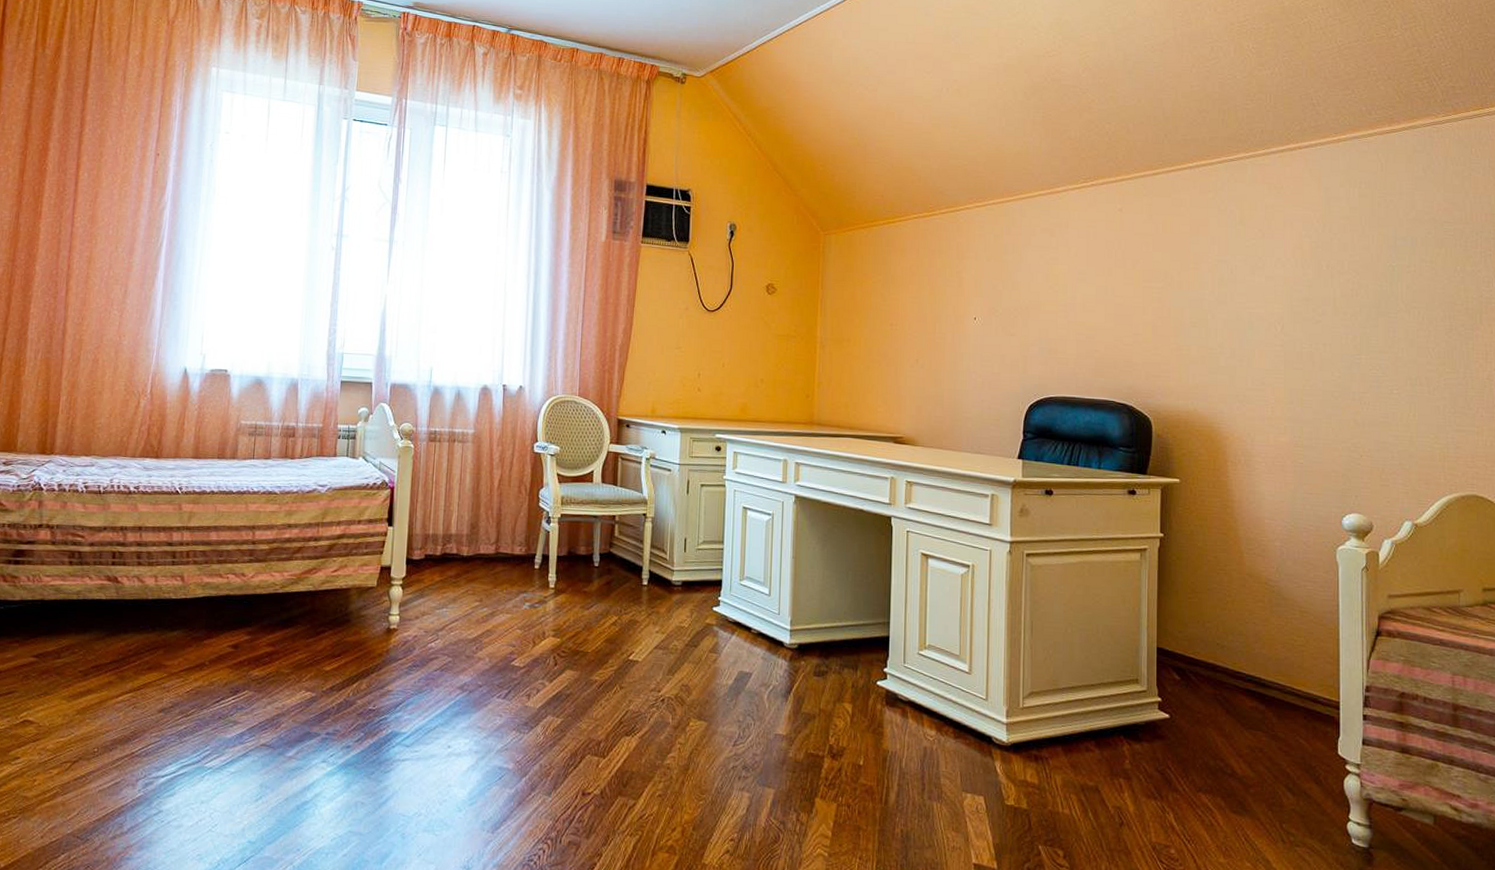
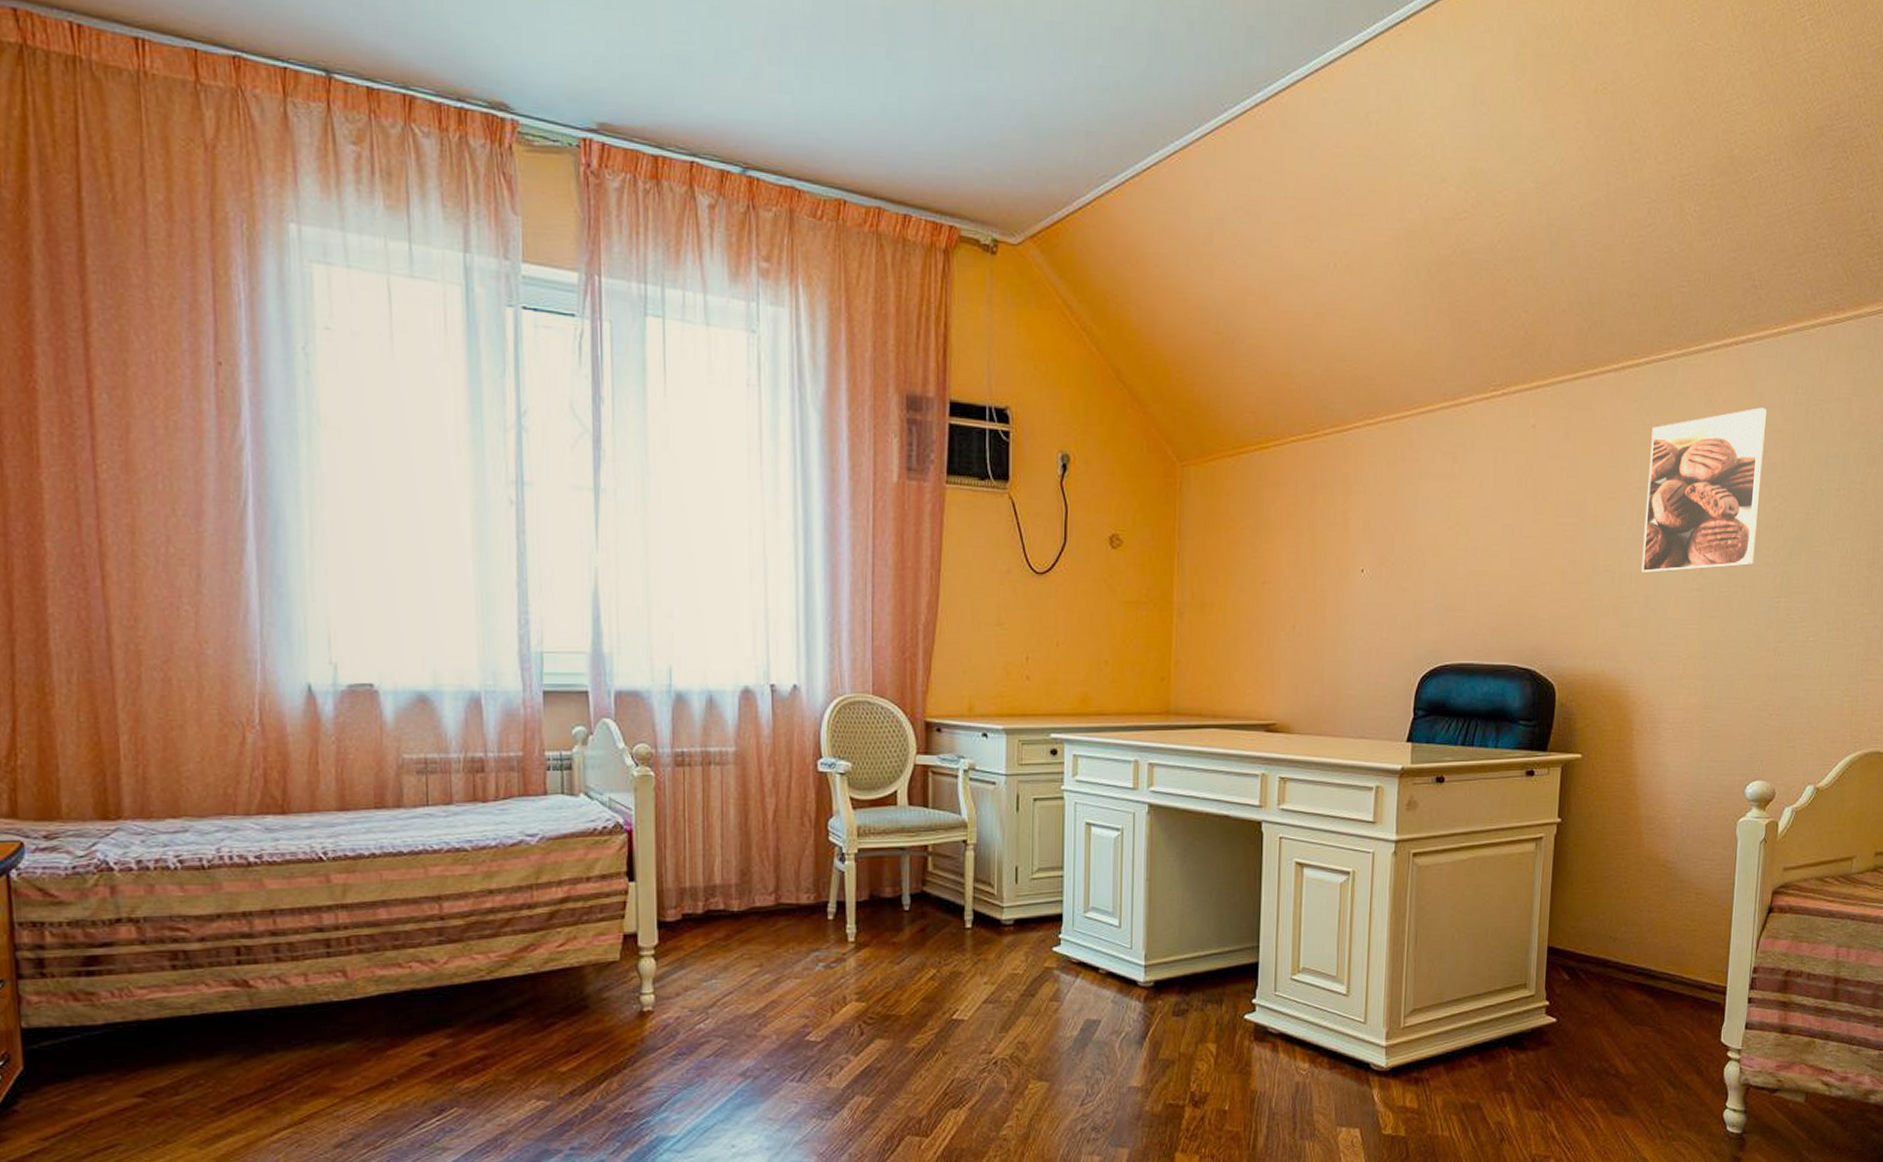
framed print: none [1226,198,1334,330] -> present [1641,407,1768,573]

